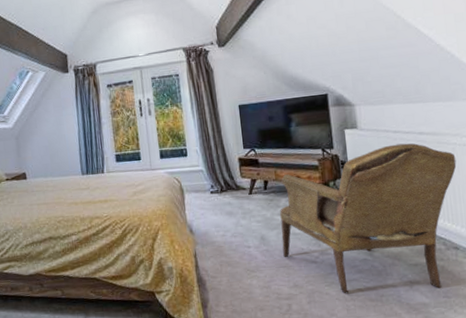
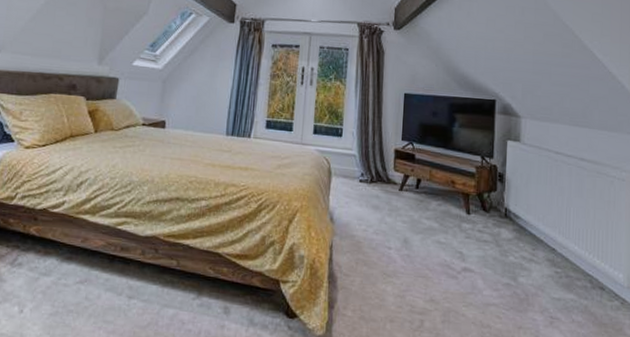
armchair: present [280,143,457,293] -> none [424,165,613,330]

